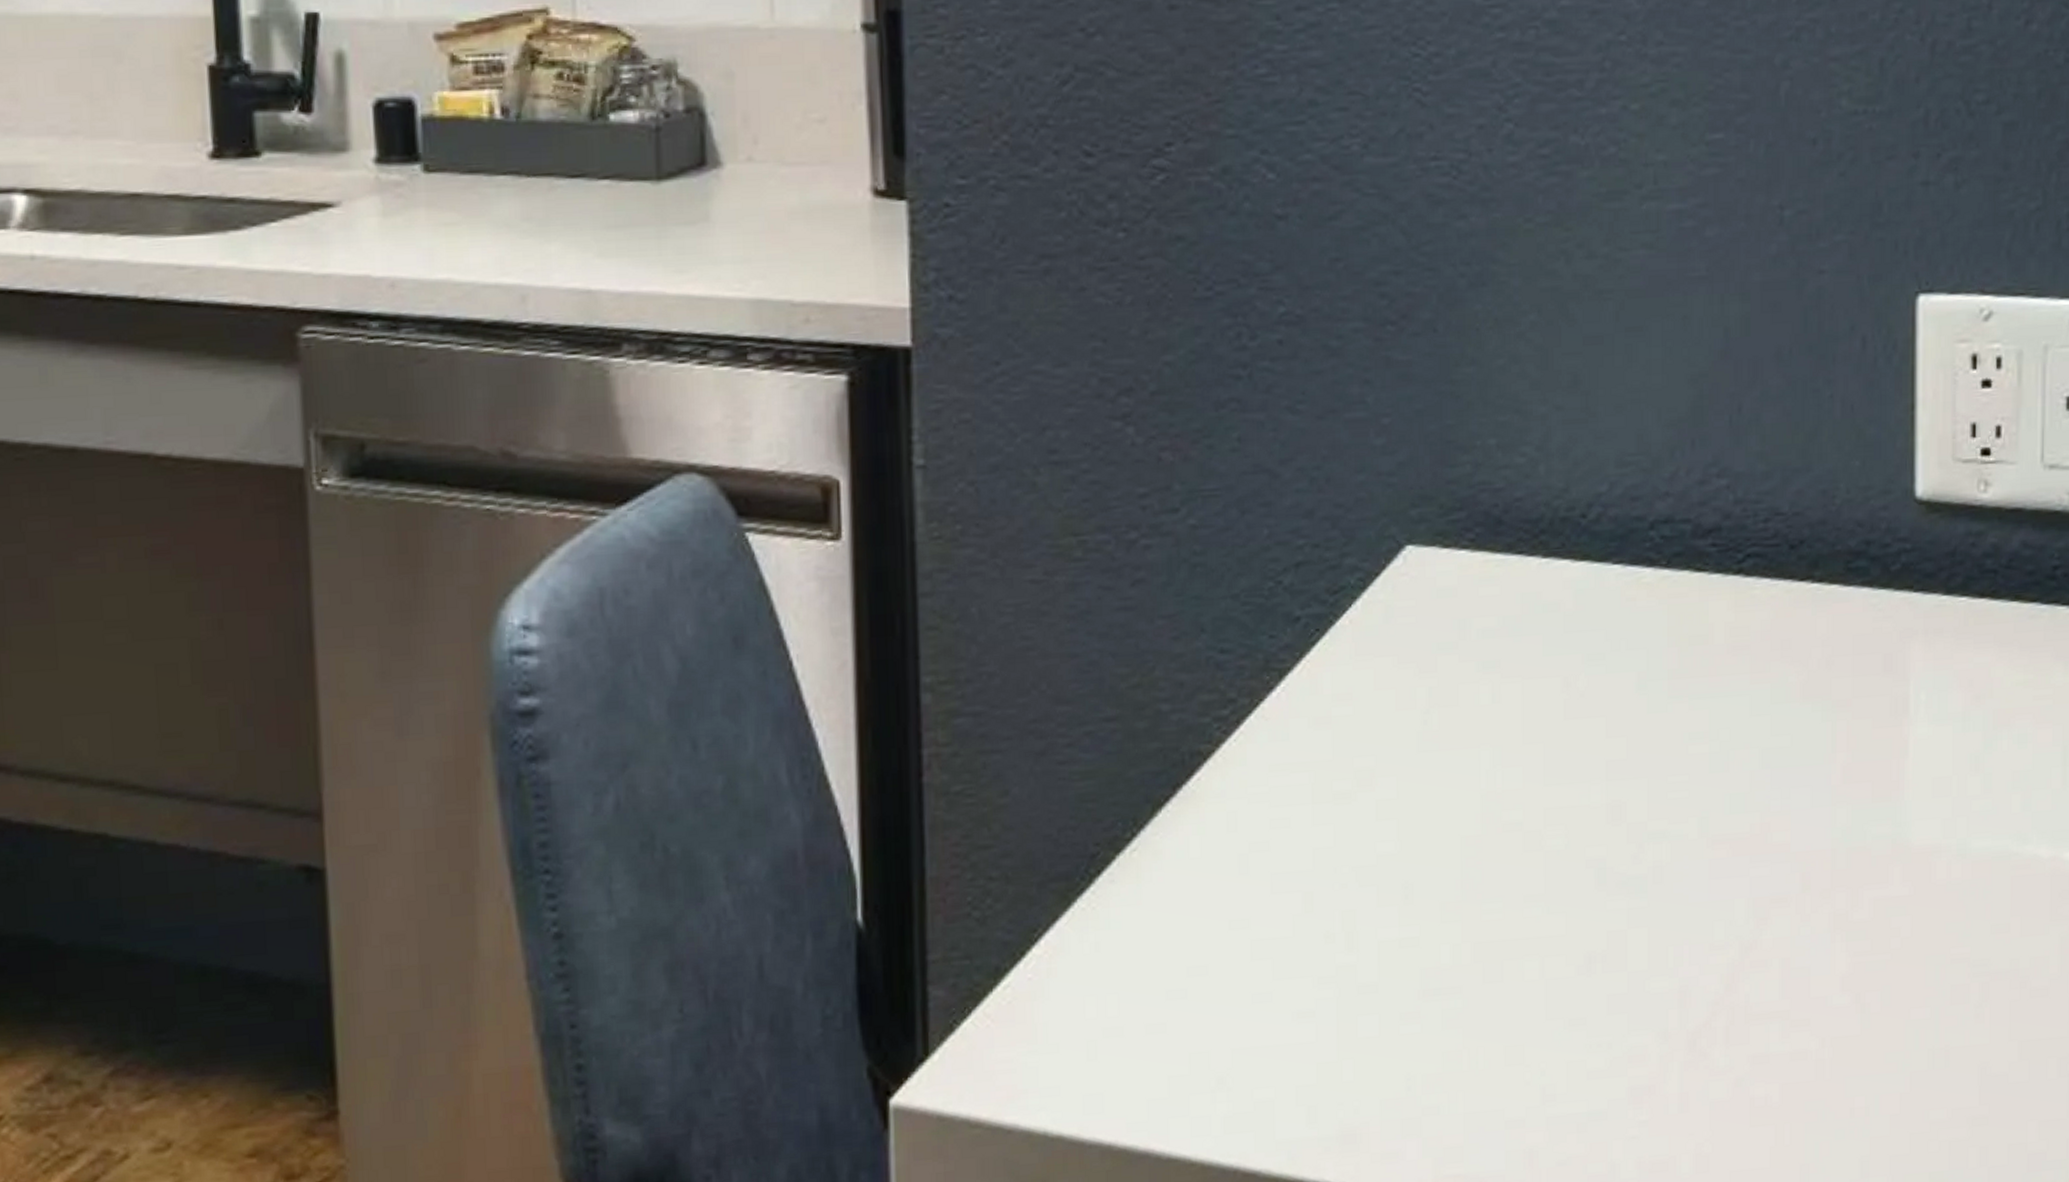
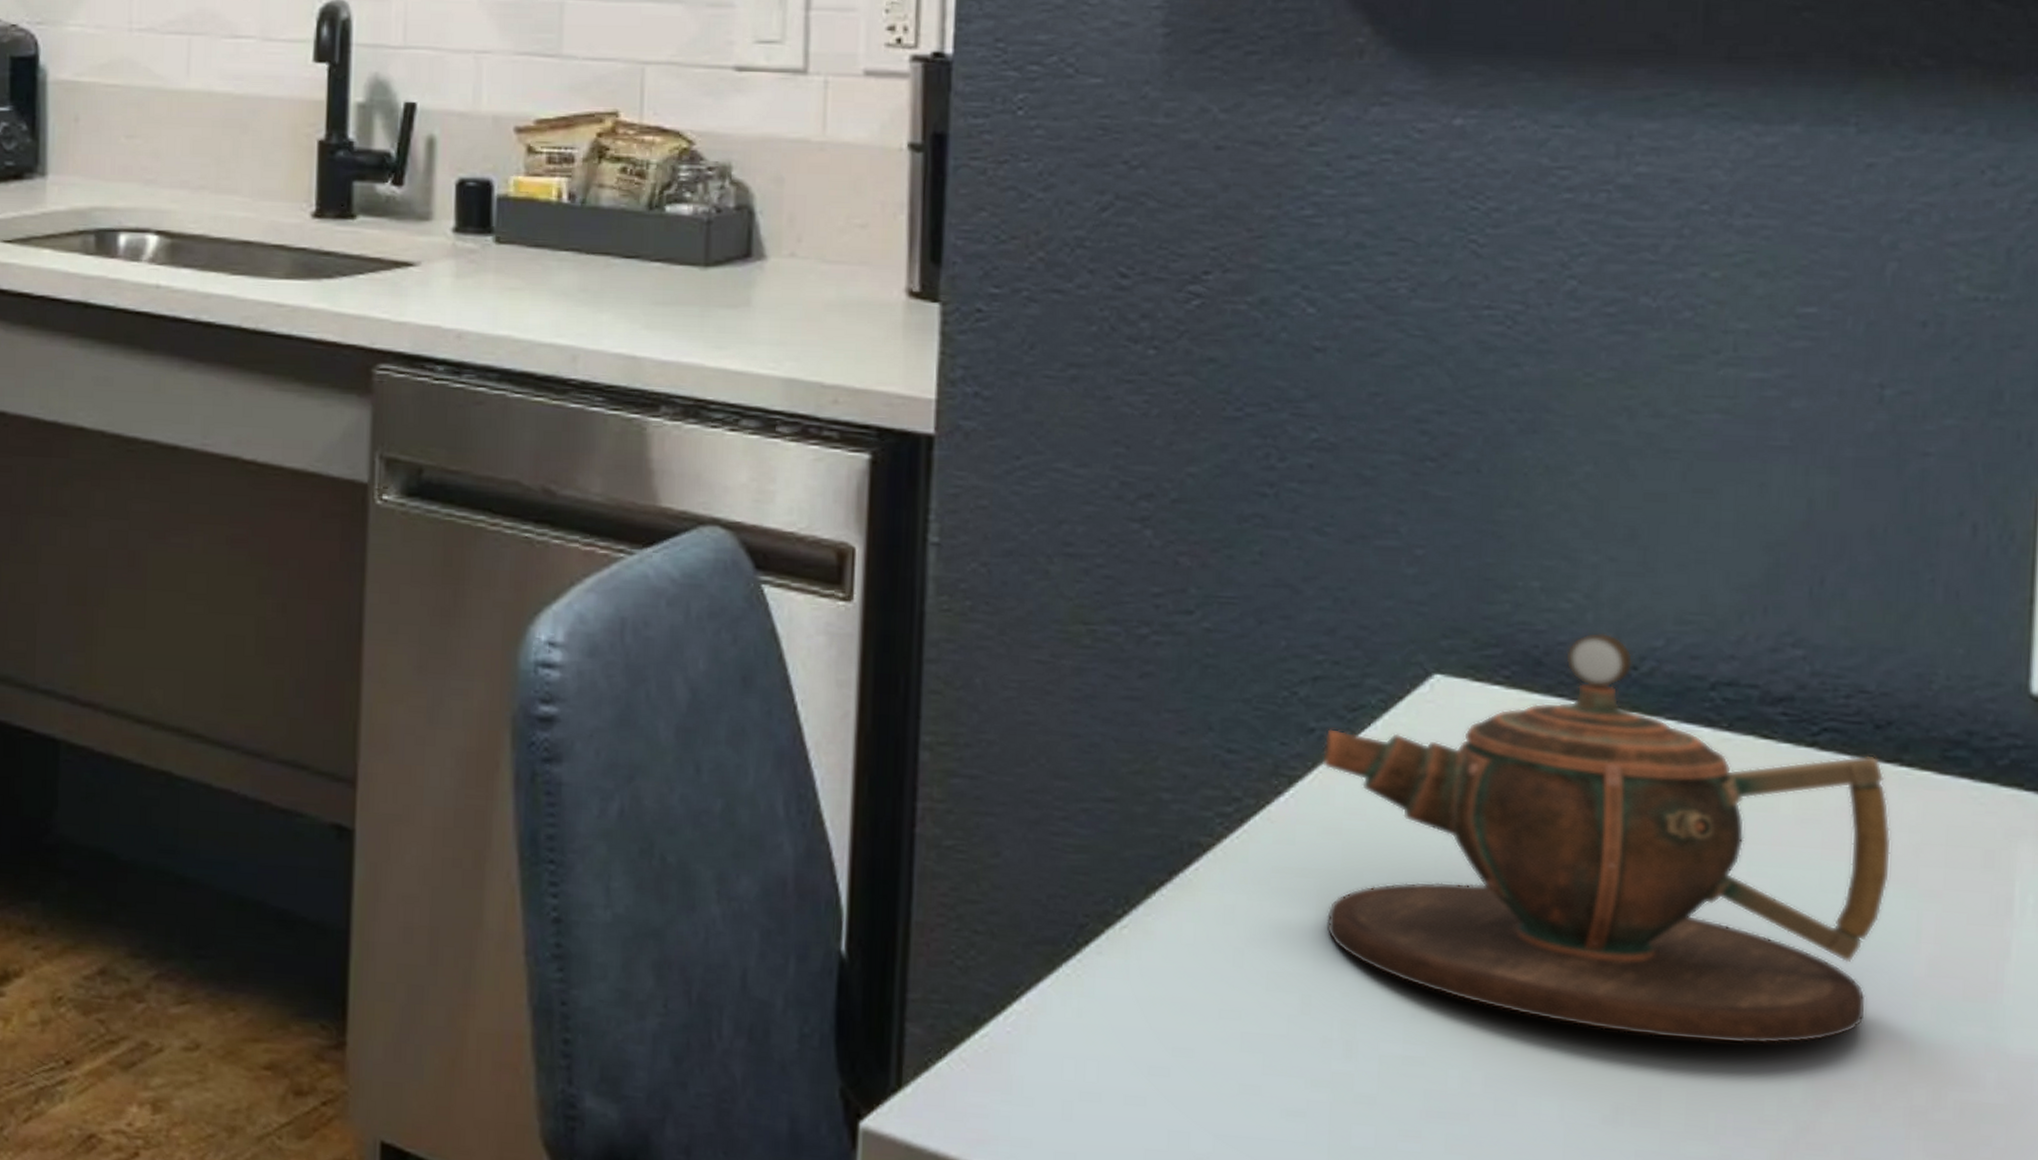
teapot: none [1309,483,1808,883] -> present [1322,632,1891,1044]

